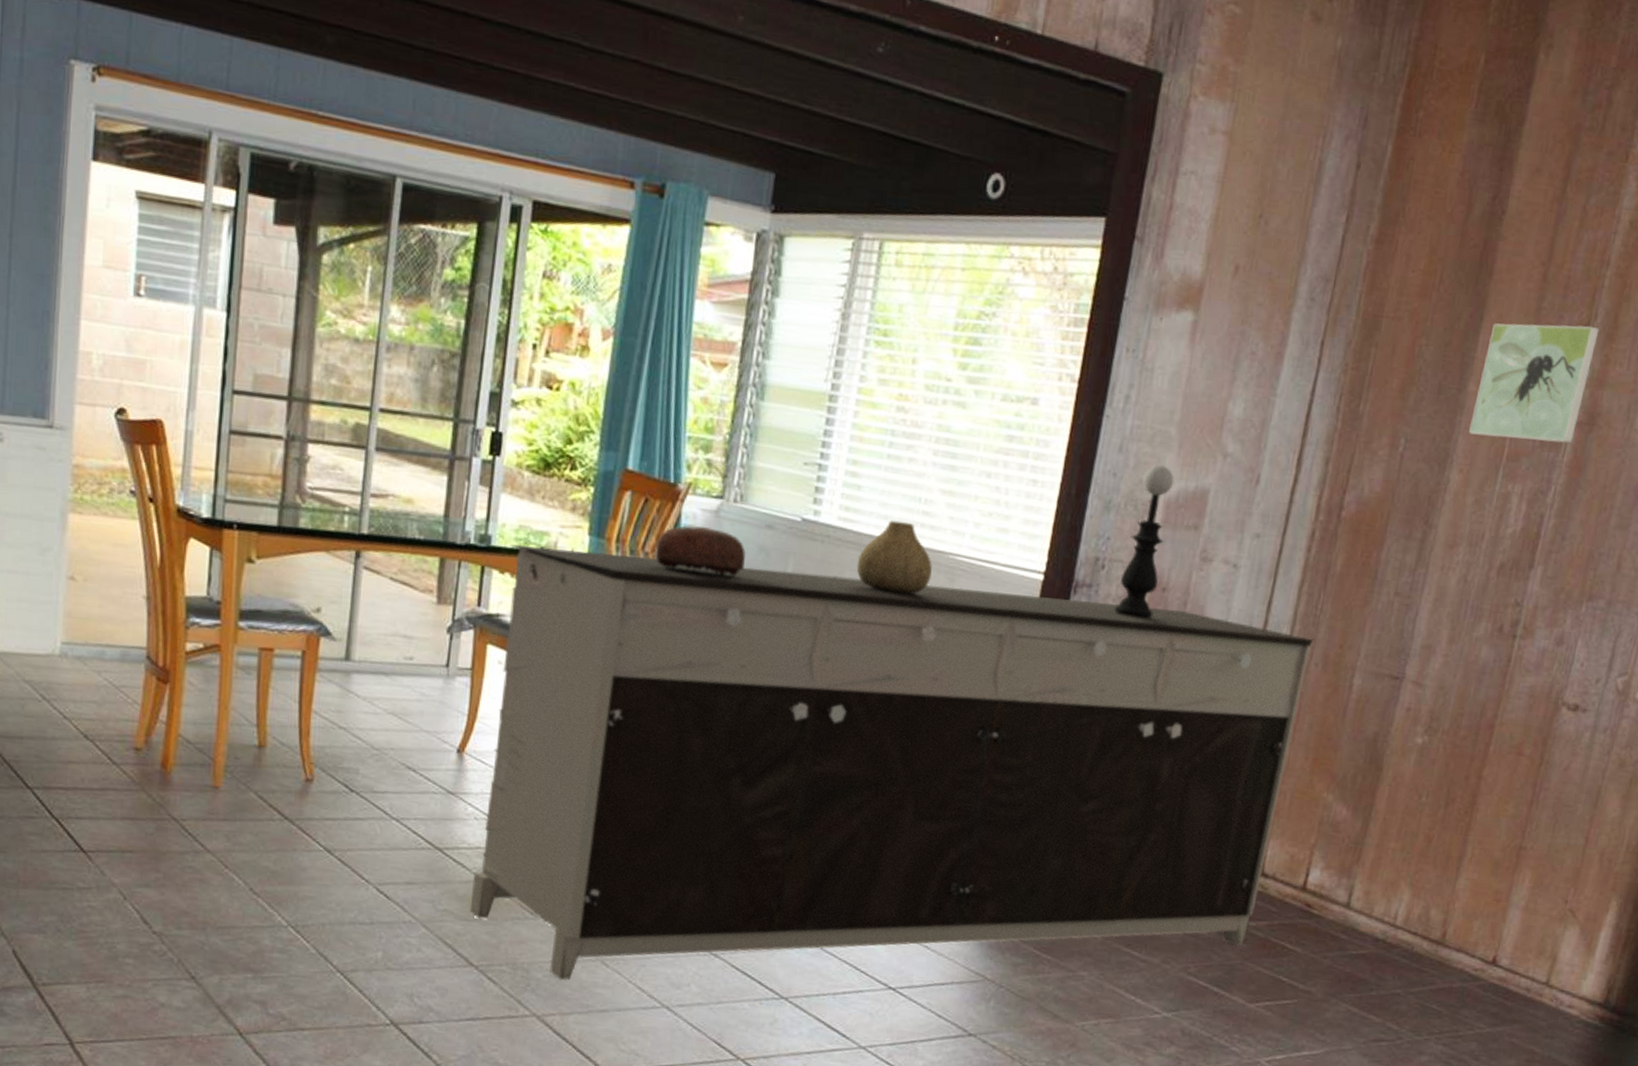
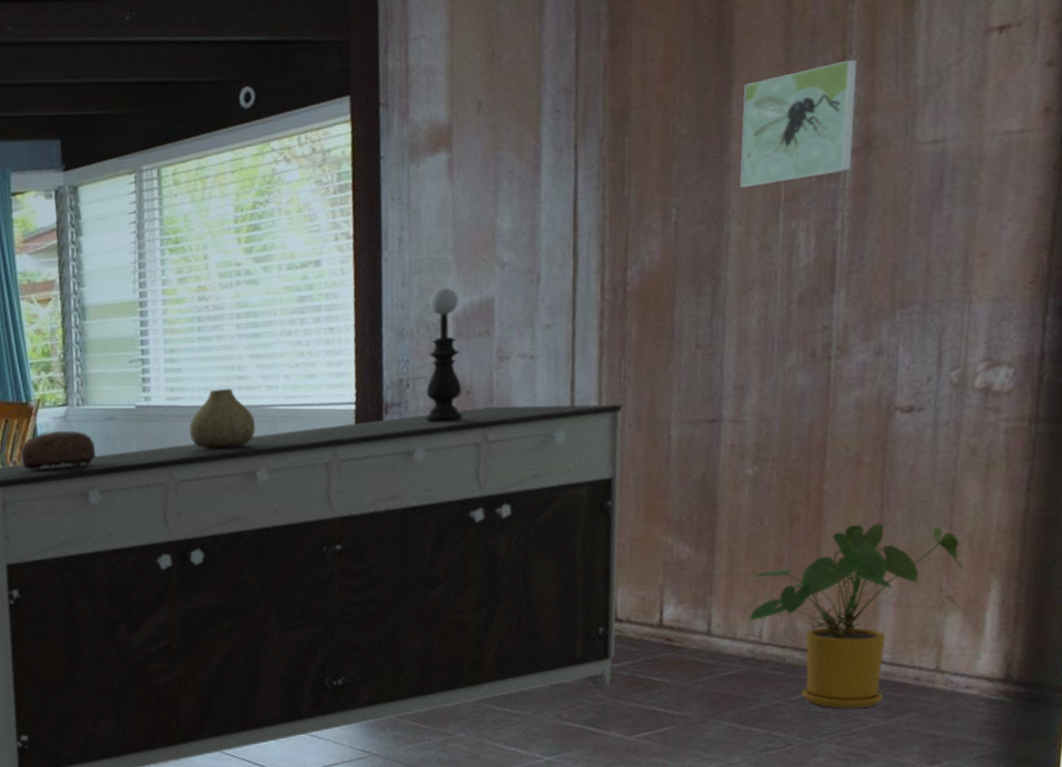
house plant: none [1386,817,1592,1011] -> present [747,523,965,709]

